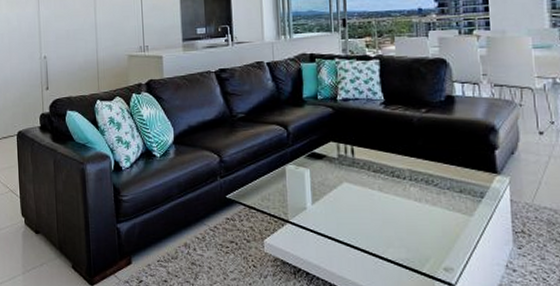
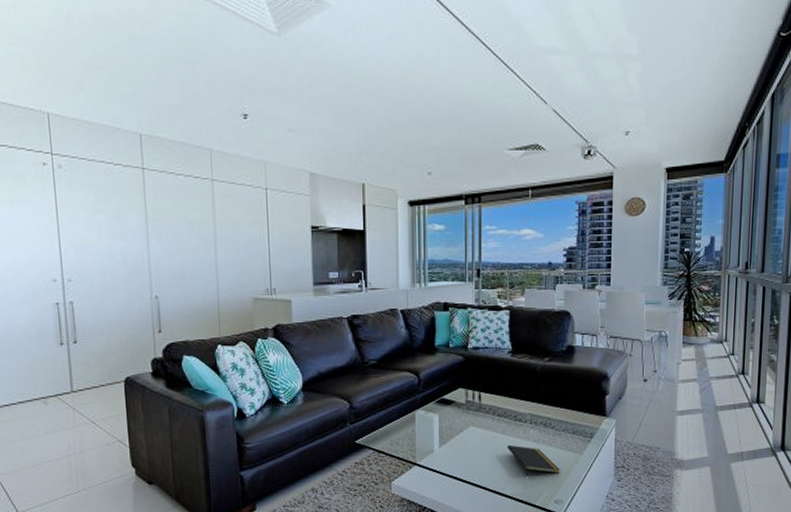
notepad: none [385,203,448,240] -> present [507,444,560,477]

